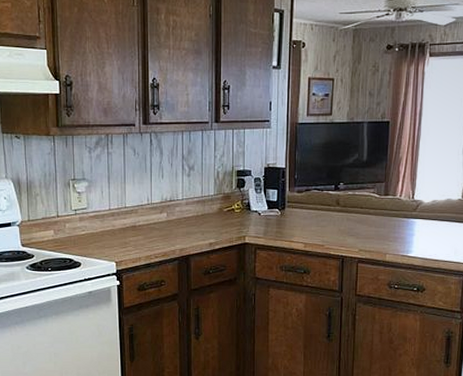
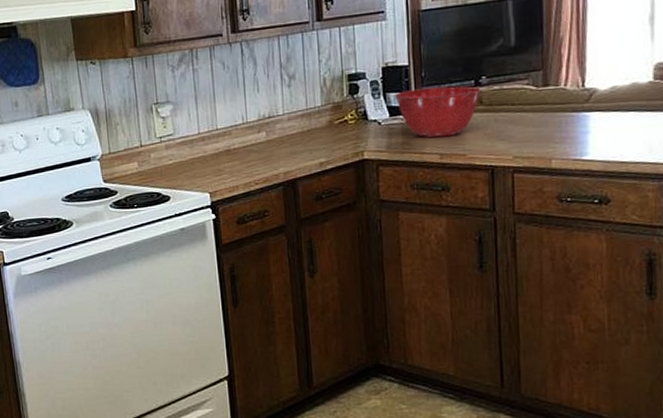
mixing bowl: none [273,189,339,230] -> present [395,86,482,138]

